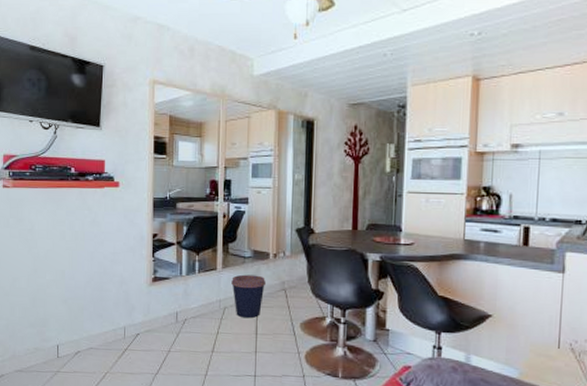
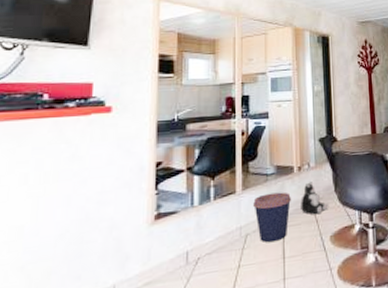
plush toy: none [274,270,302,300] -> present [301,182,329,214]

